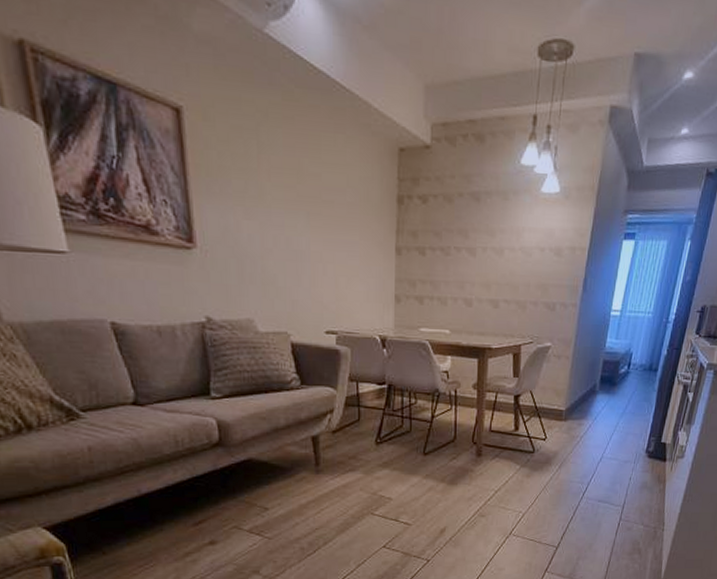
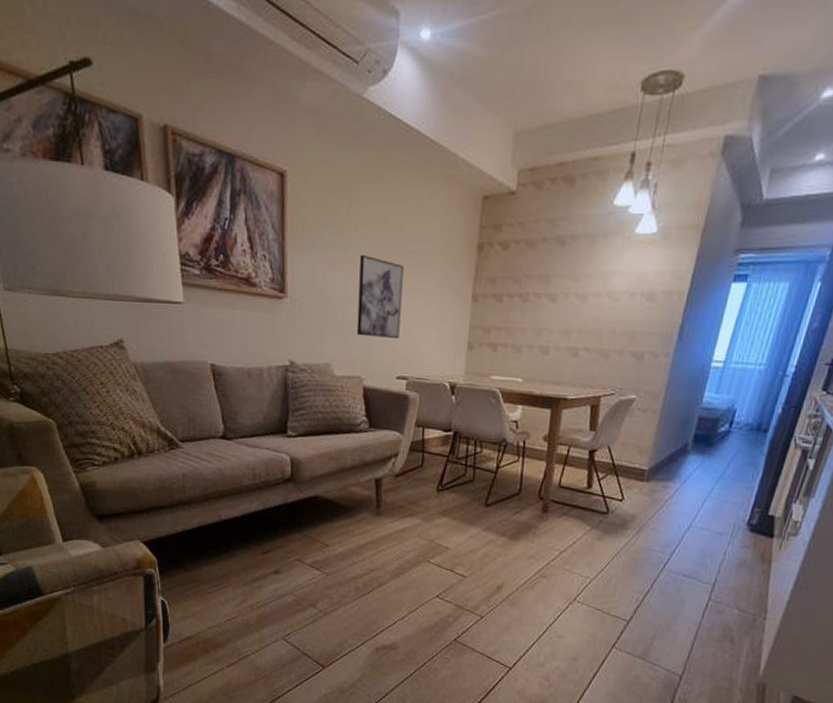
wall art: none [275,203,325,293] -> present [356,254,404,340]

